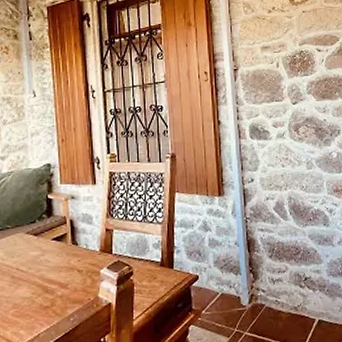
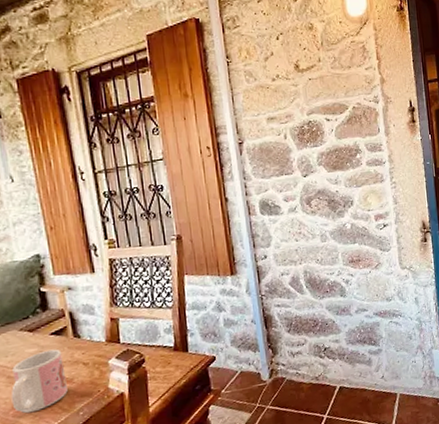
mug: none [12,254,62,314] -> present [10,349,68,414]

